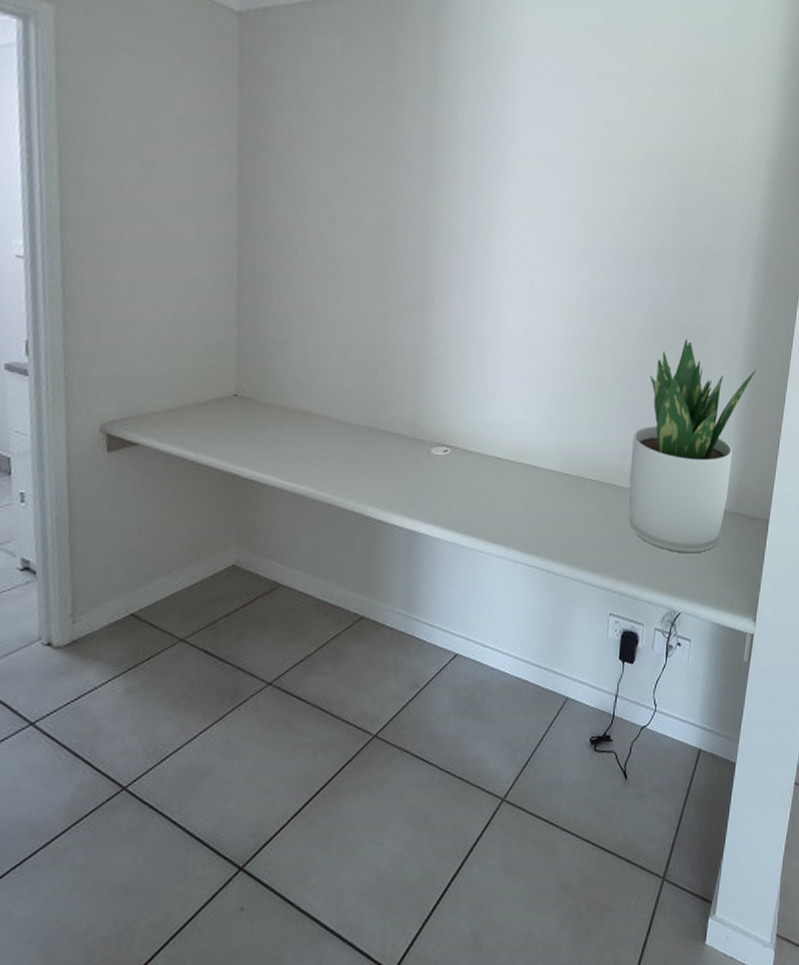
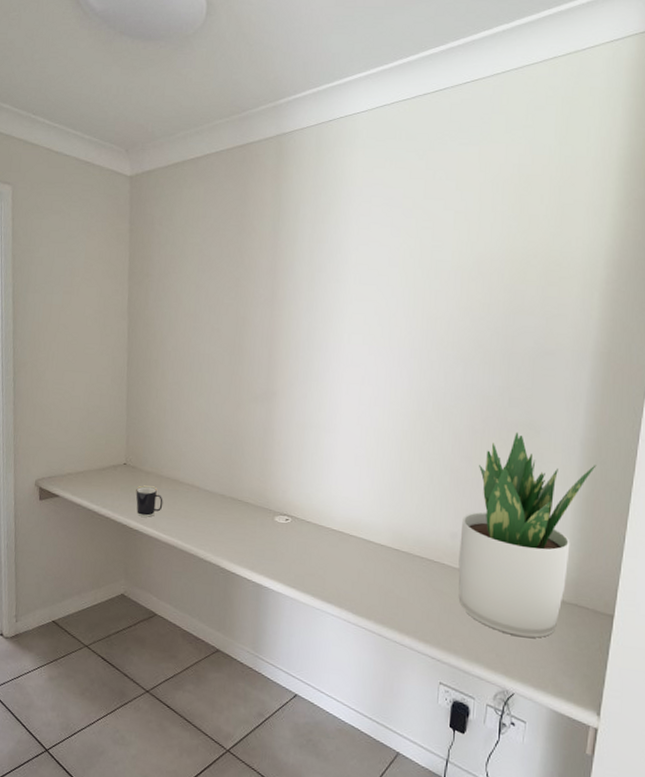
mug: none [251,423,289,462] -> present [135,486,163,517]

